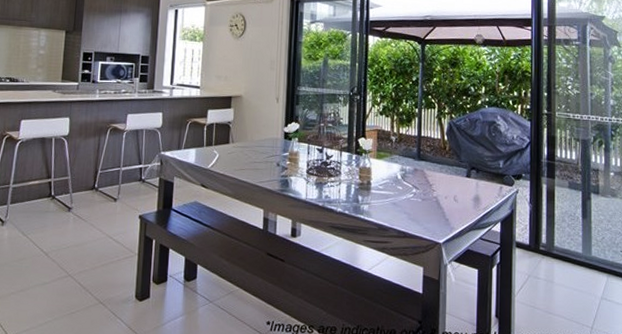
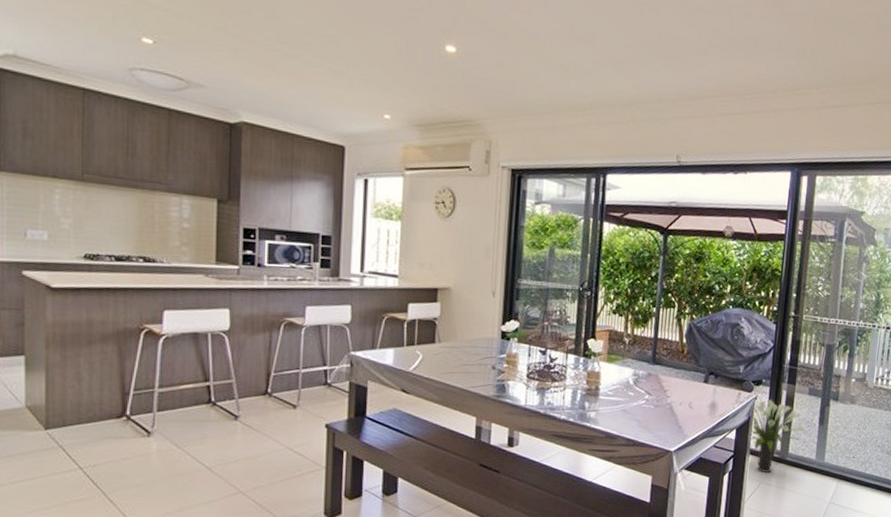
potted plant: none [515,193,568,266] -> present [750,399,804,472]

